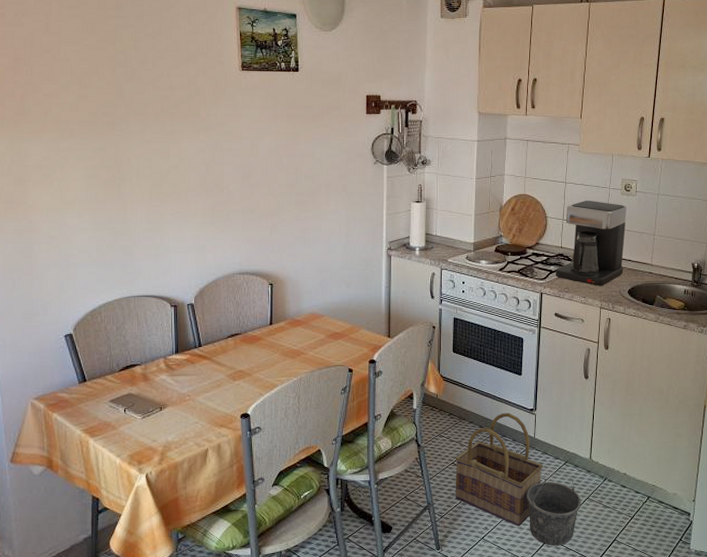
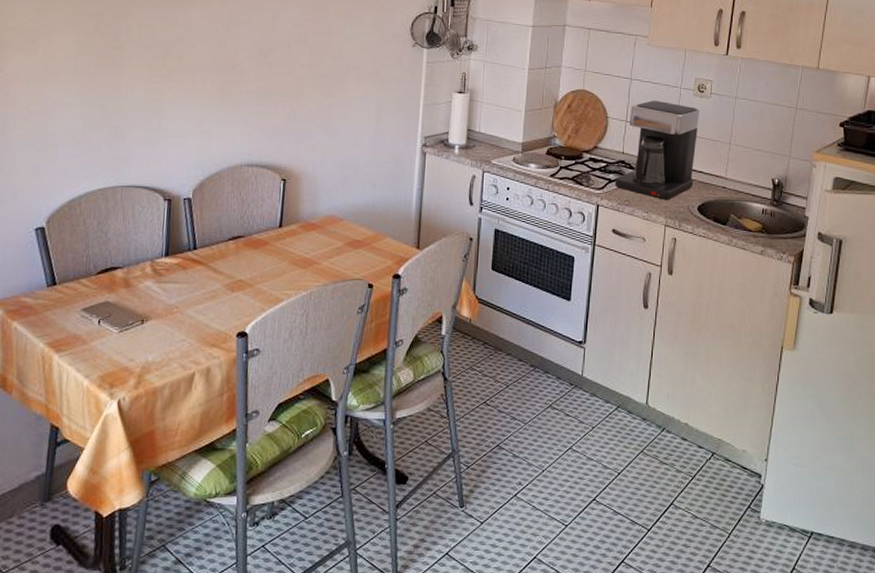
basket: present [455,412,544,527] -> none [485,344,591,483]
bucket: present [527,471,582,546] -> none [570,417,634,509]

